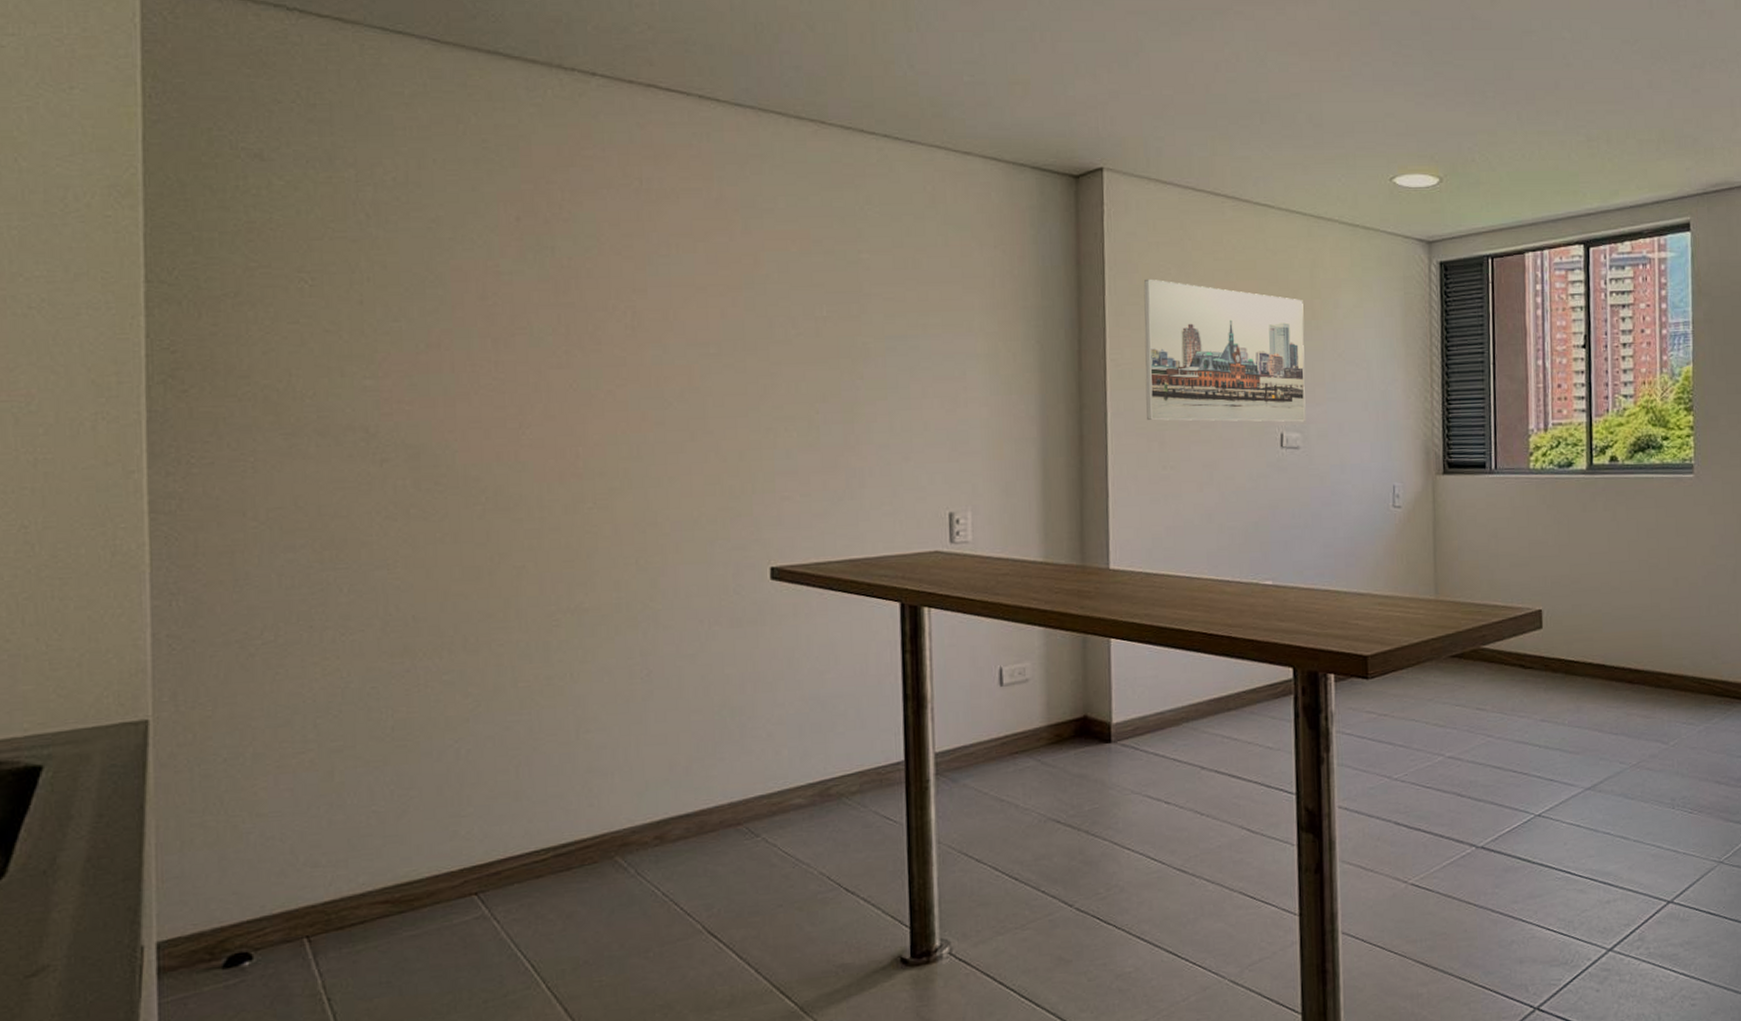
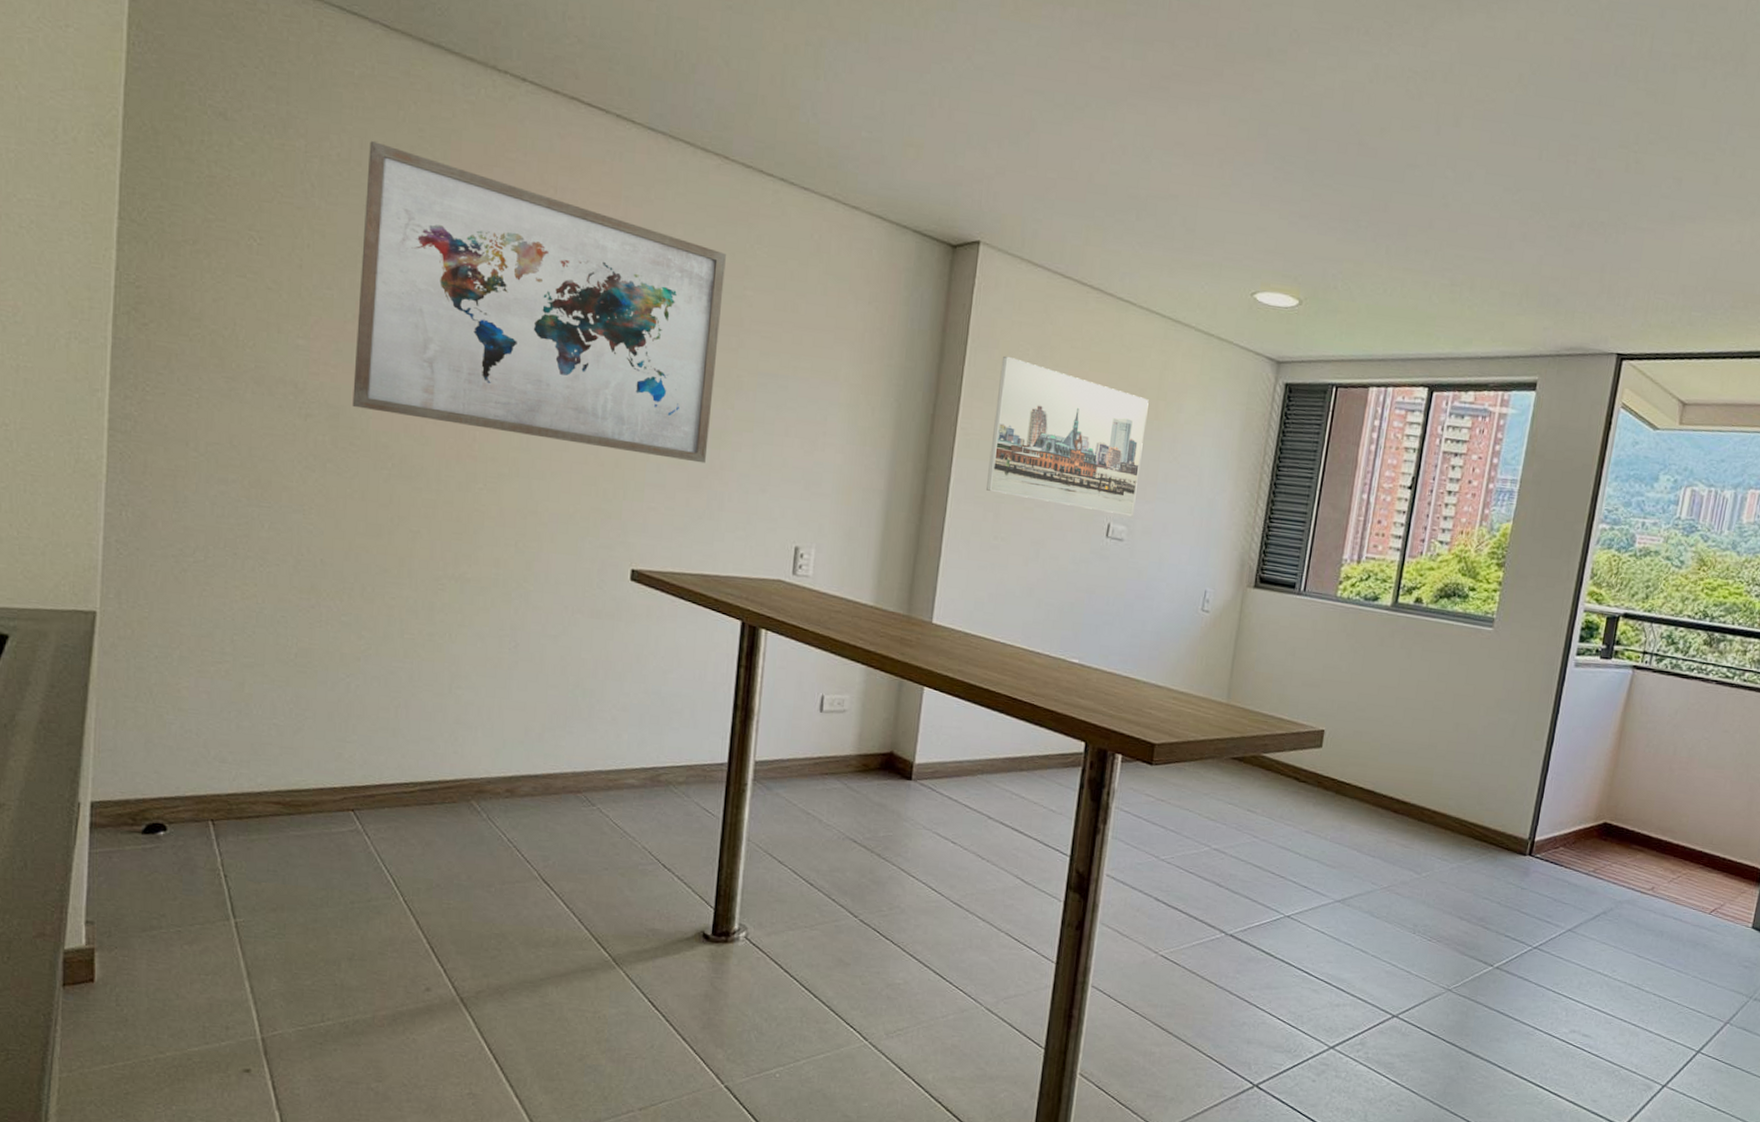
wall art: none [428,159,840,444] -> present [352,140,726,464]

